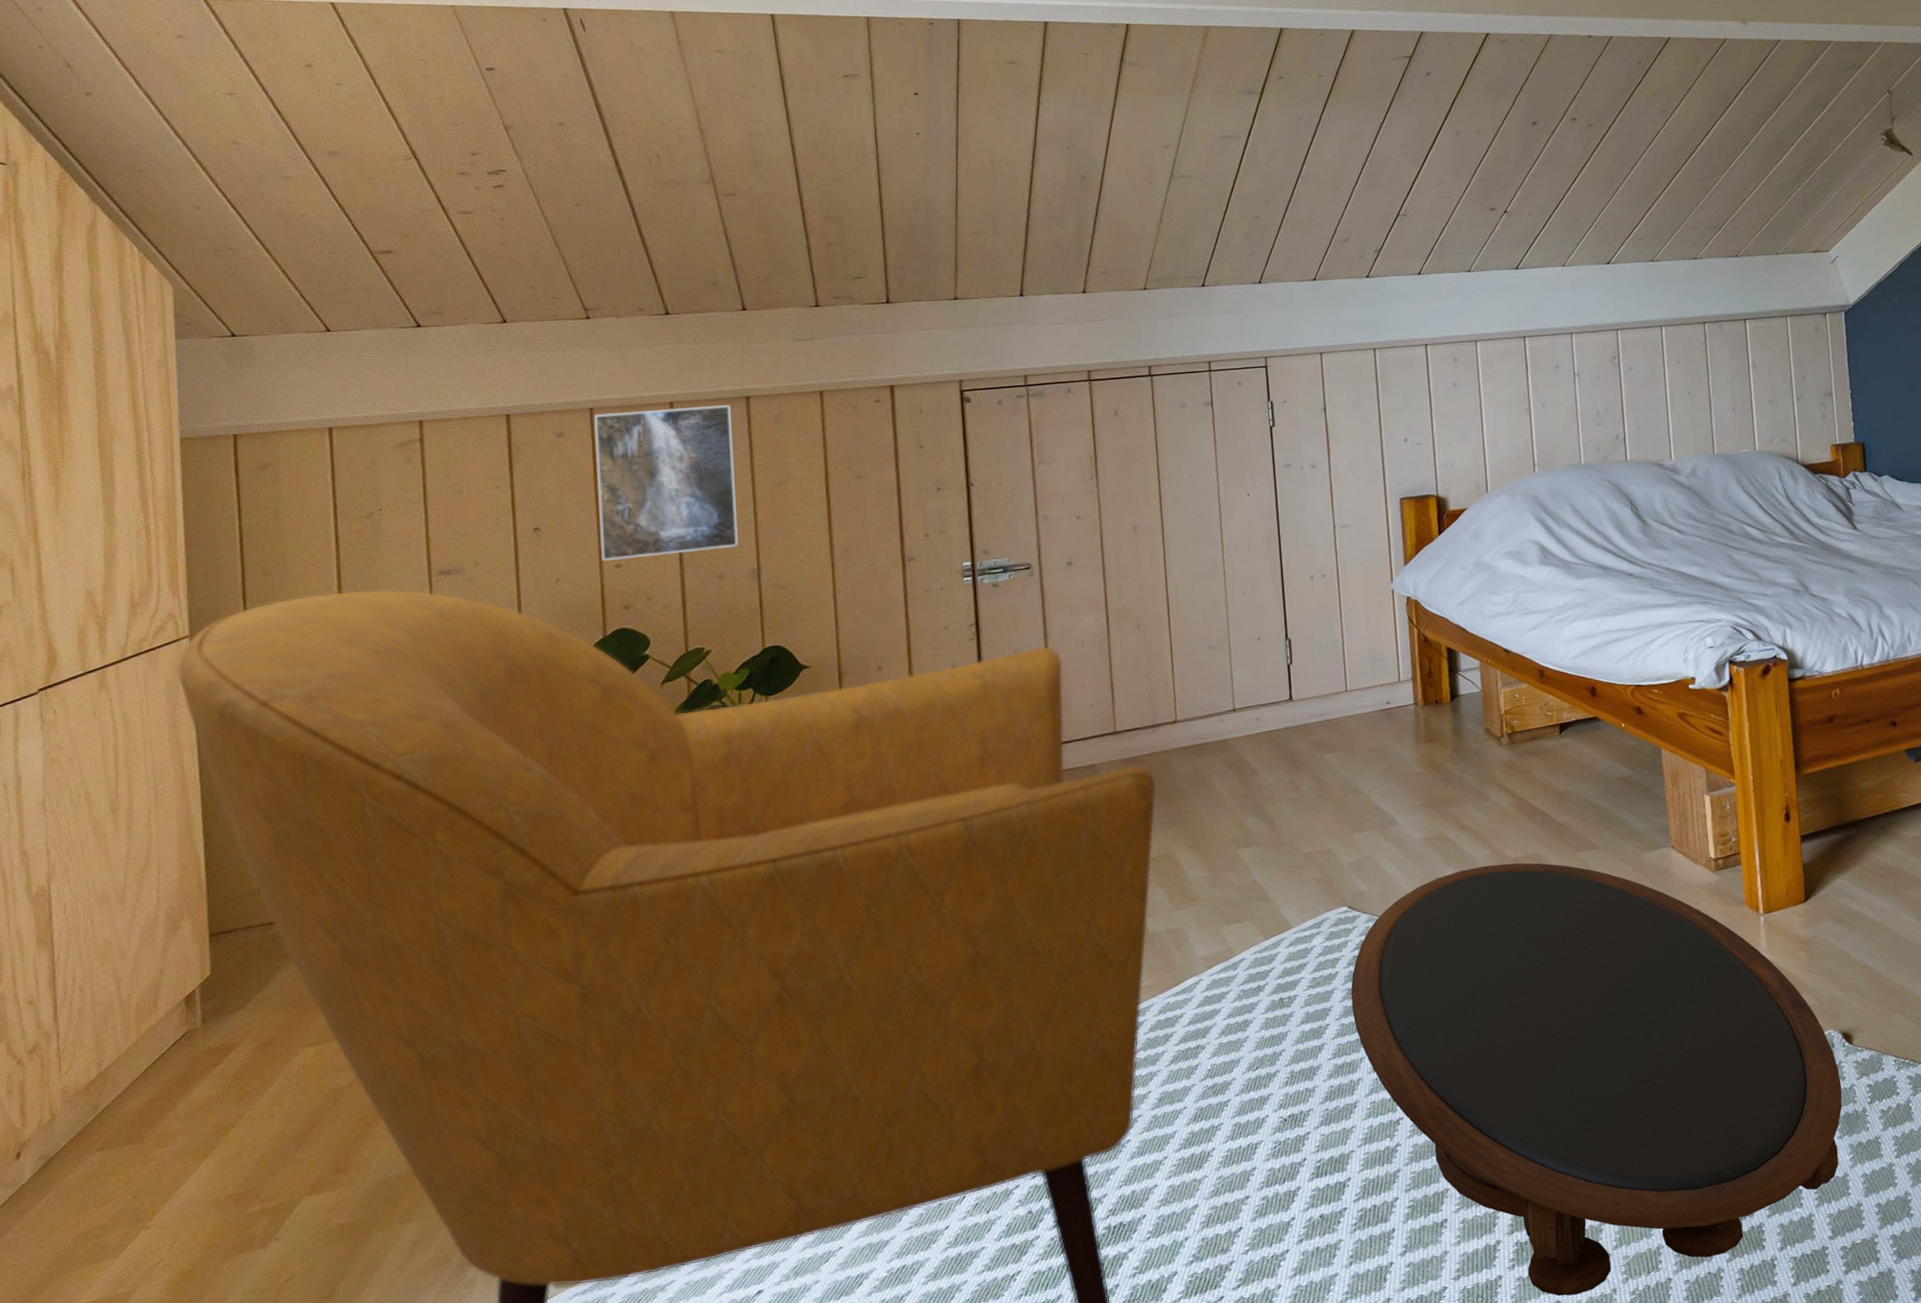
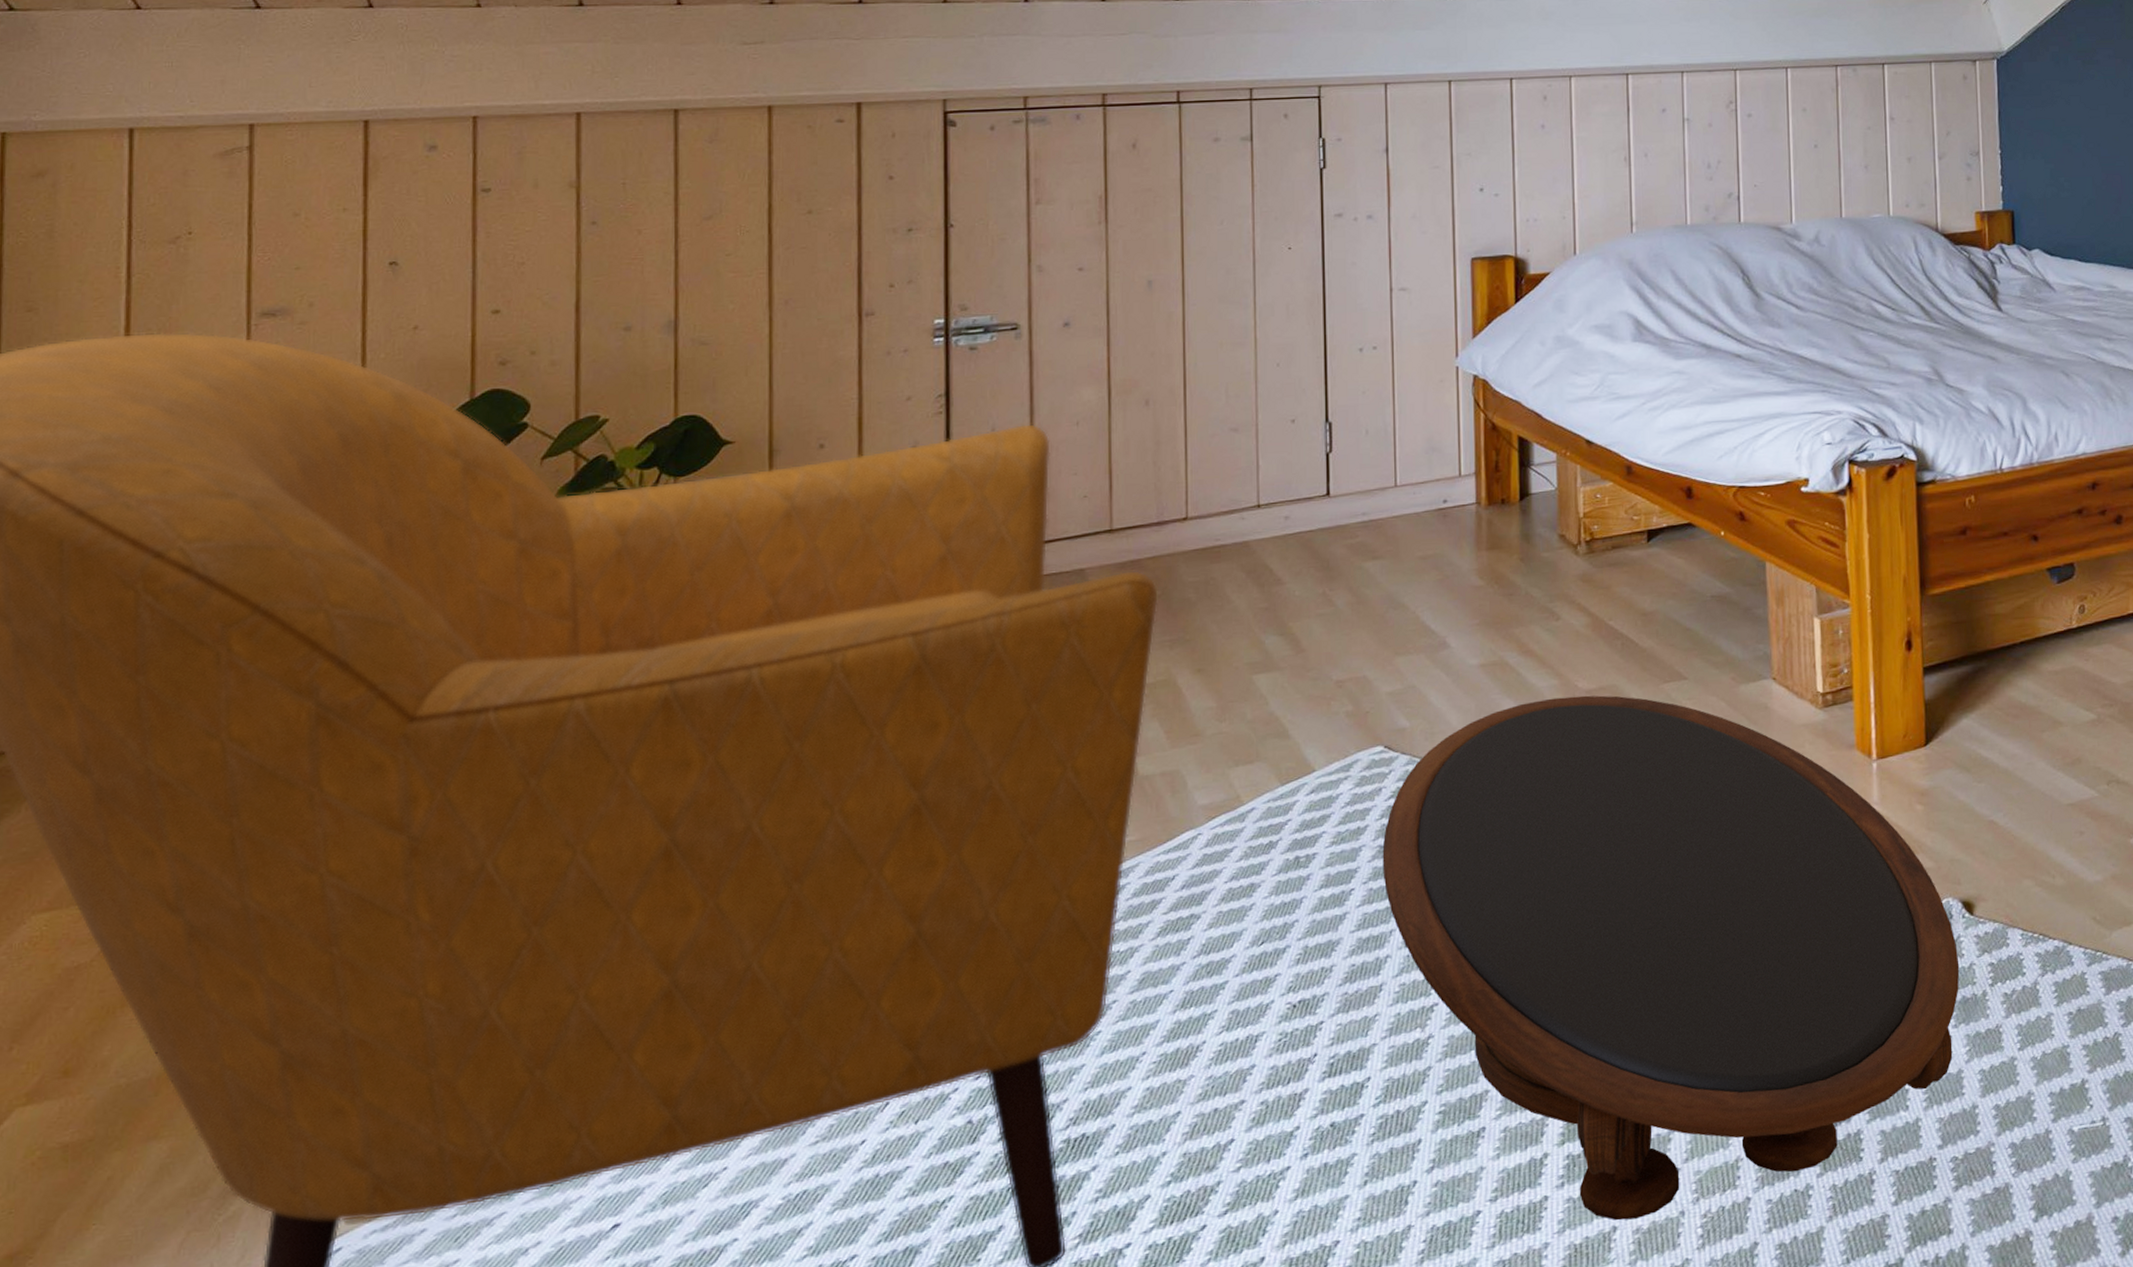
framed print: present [594,404,739,561] -> none [475,118,655,305]

